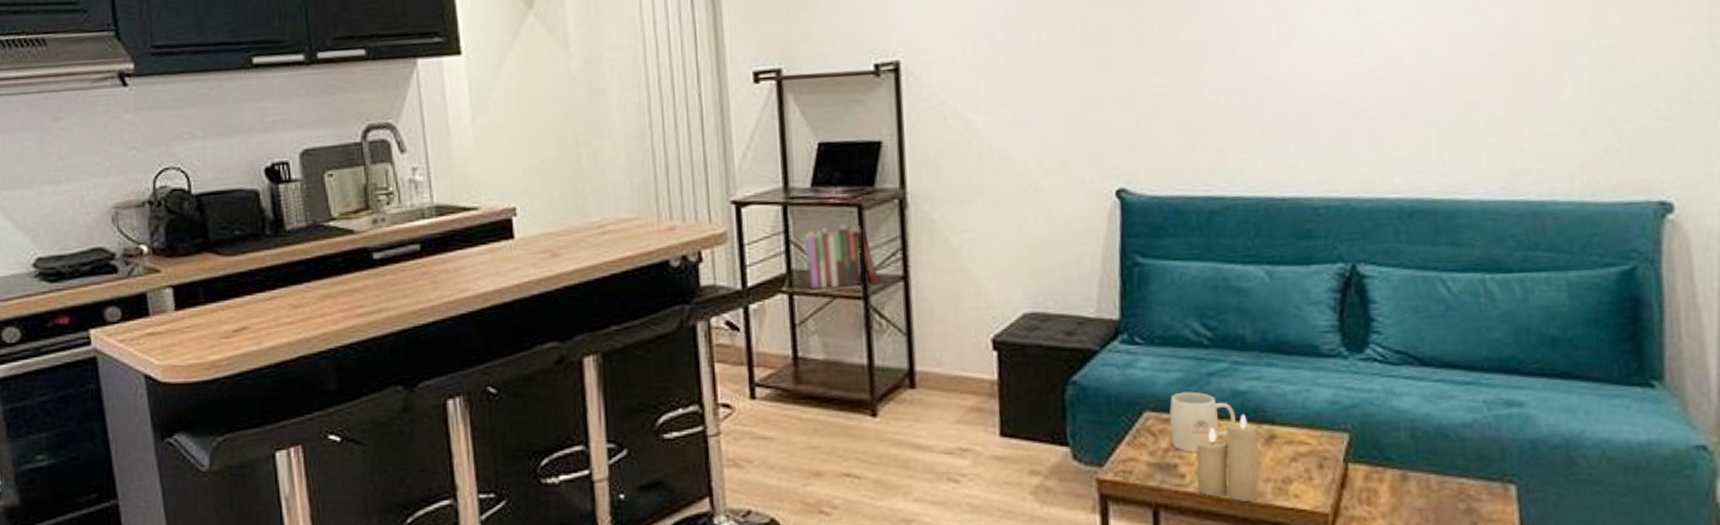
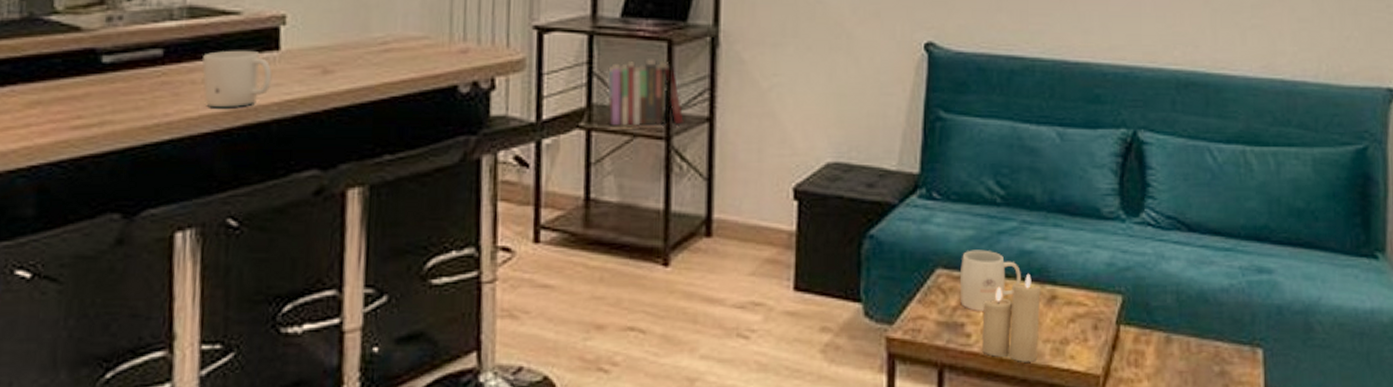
mug: none [452,240,511,293] -> present [202,50,272,108]

